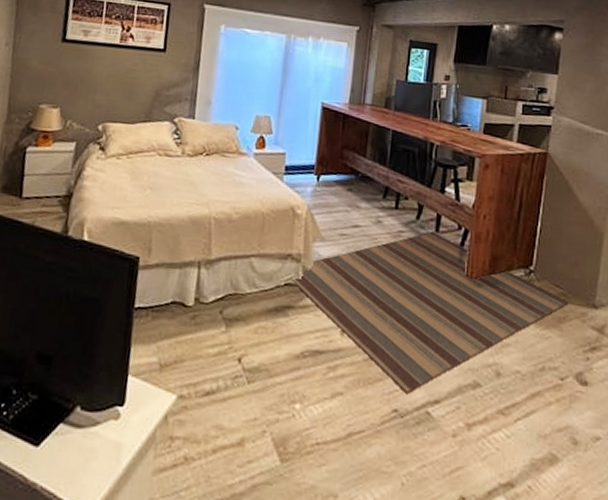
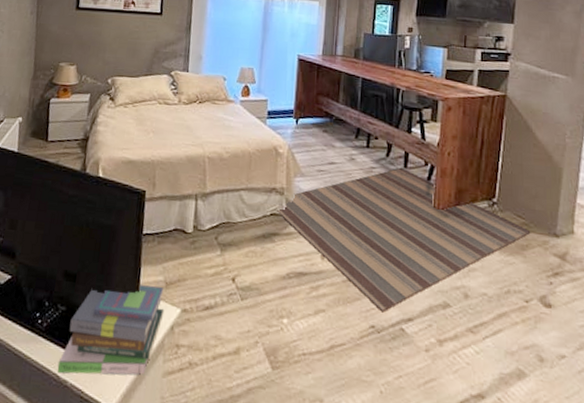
books: none [24,368,158,475] -> present [57,285,165,375]

